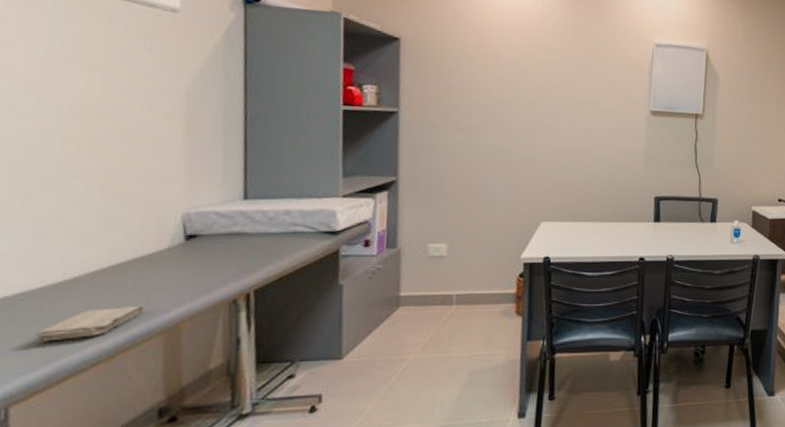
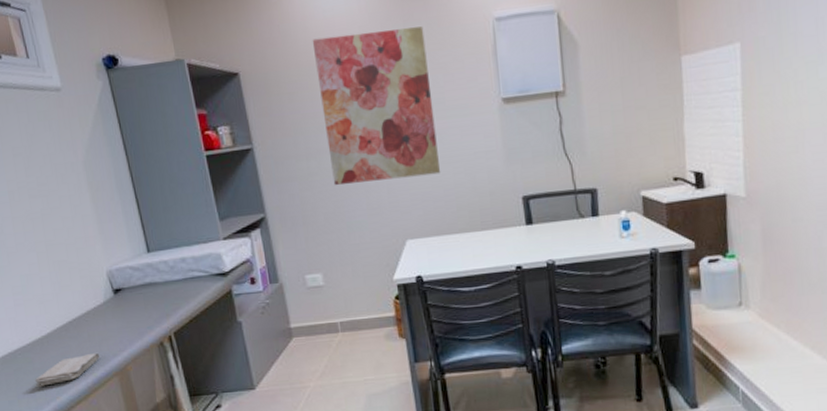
wall art: none [478,24,592,166] -> present [312,26,441,186]

